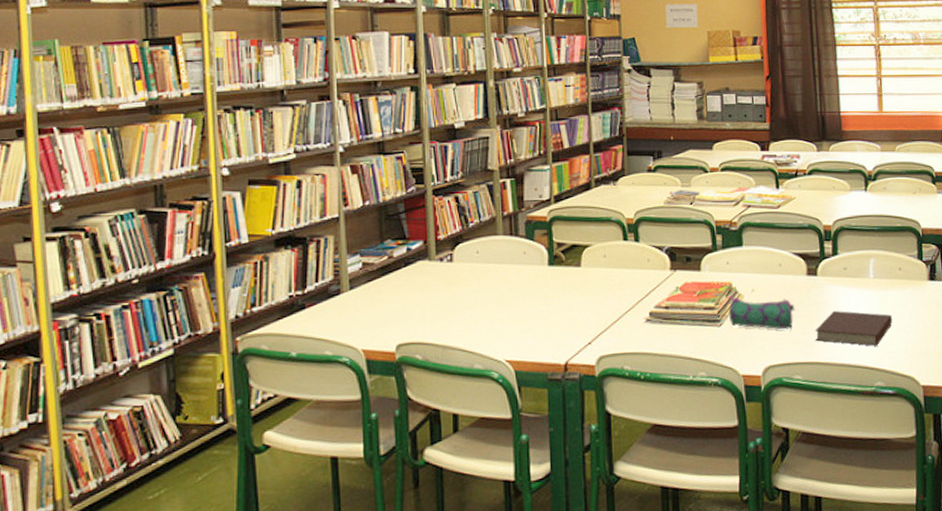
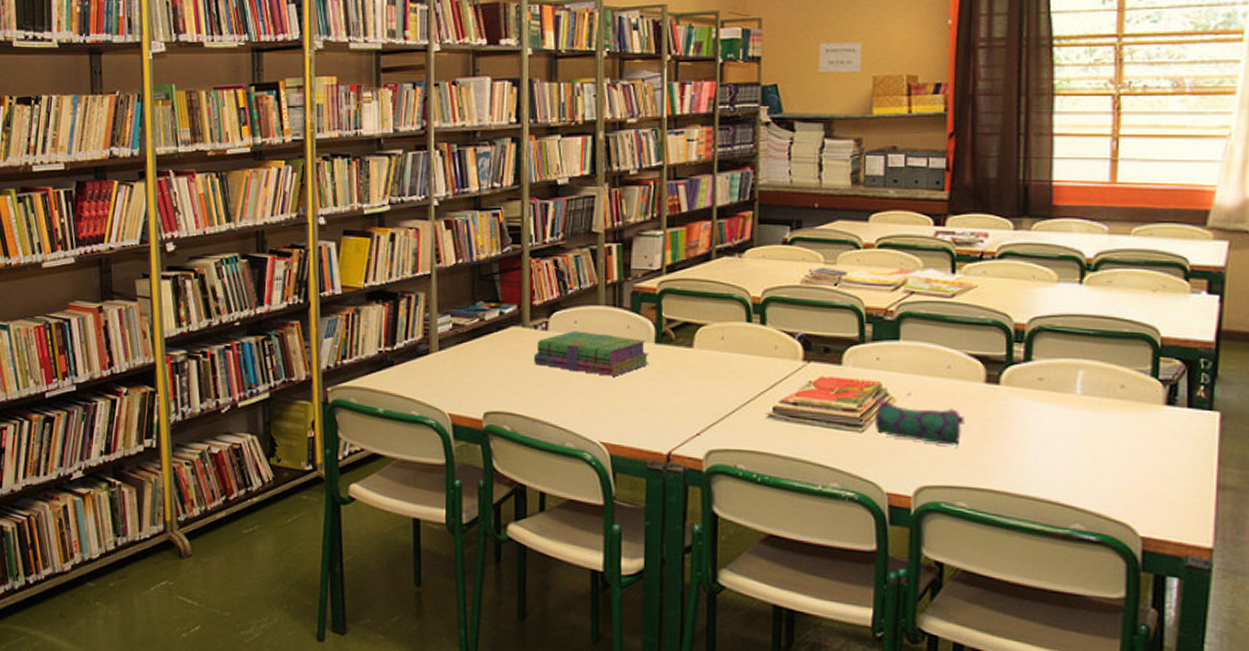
stack of books: none [440,260,544,299] -> present [533,331,649,376]
notebook: present [815,310,892,346] -> none [990,429,1104,479]

